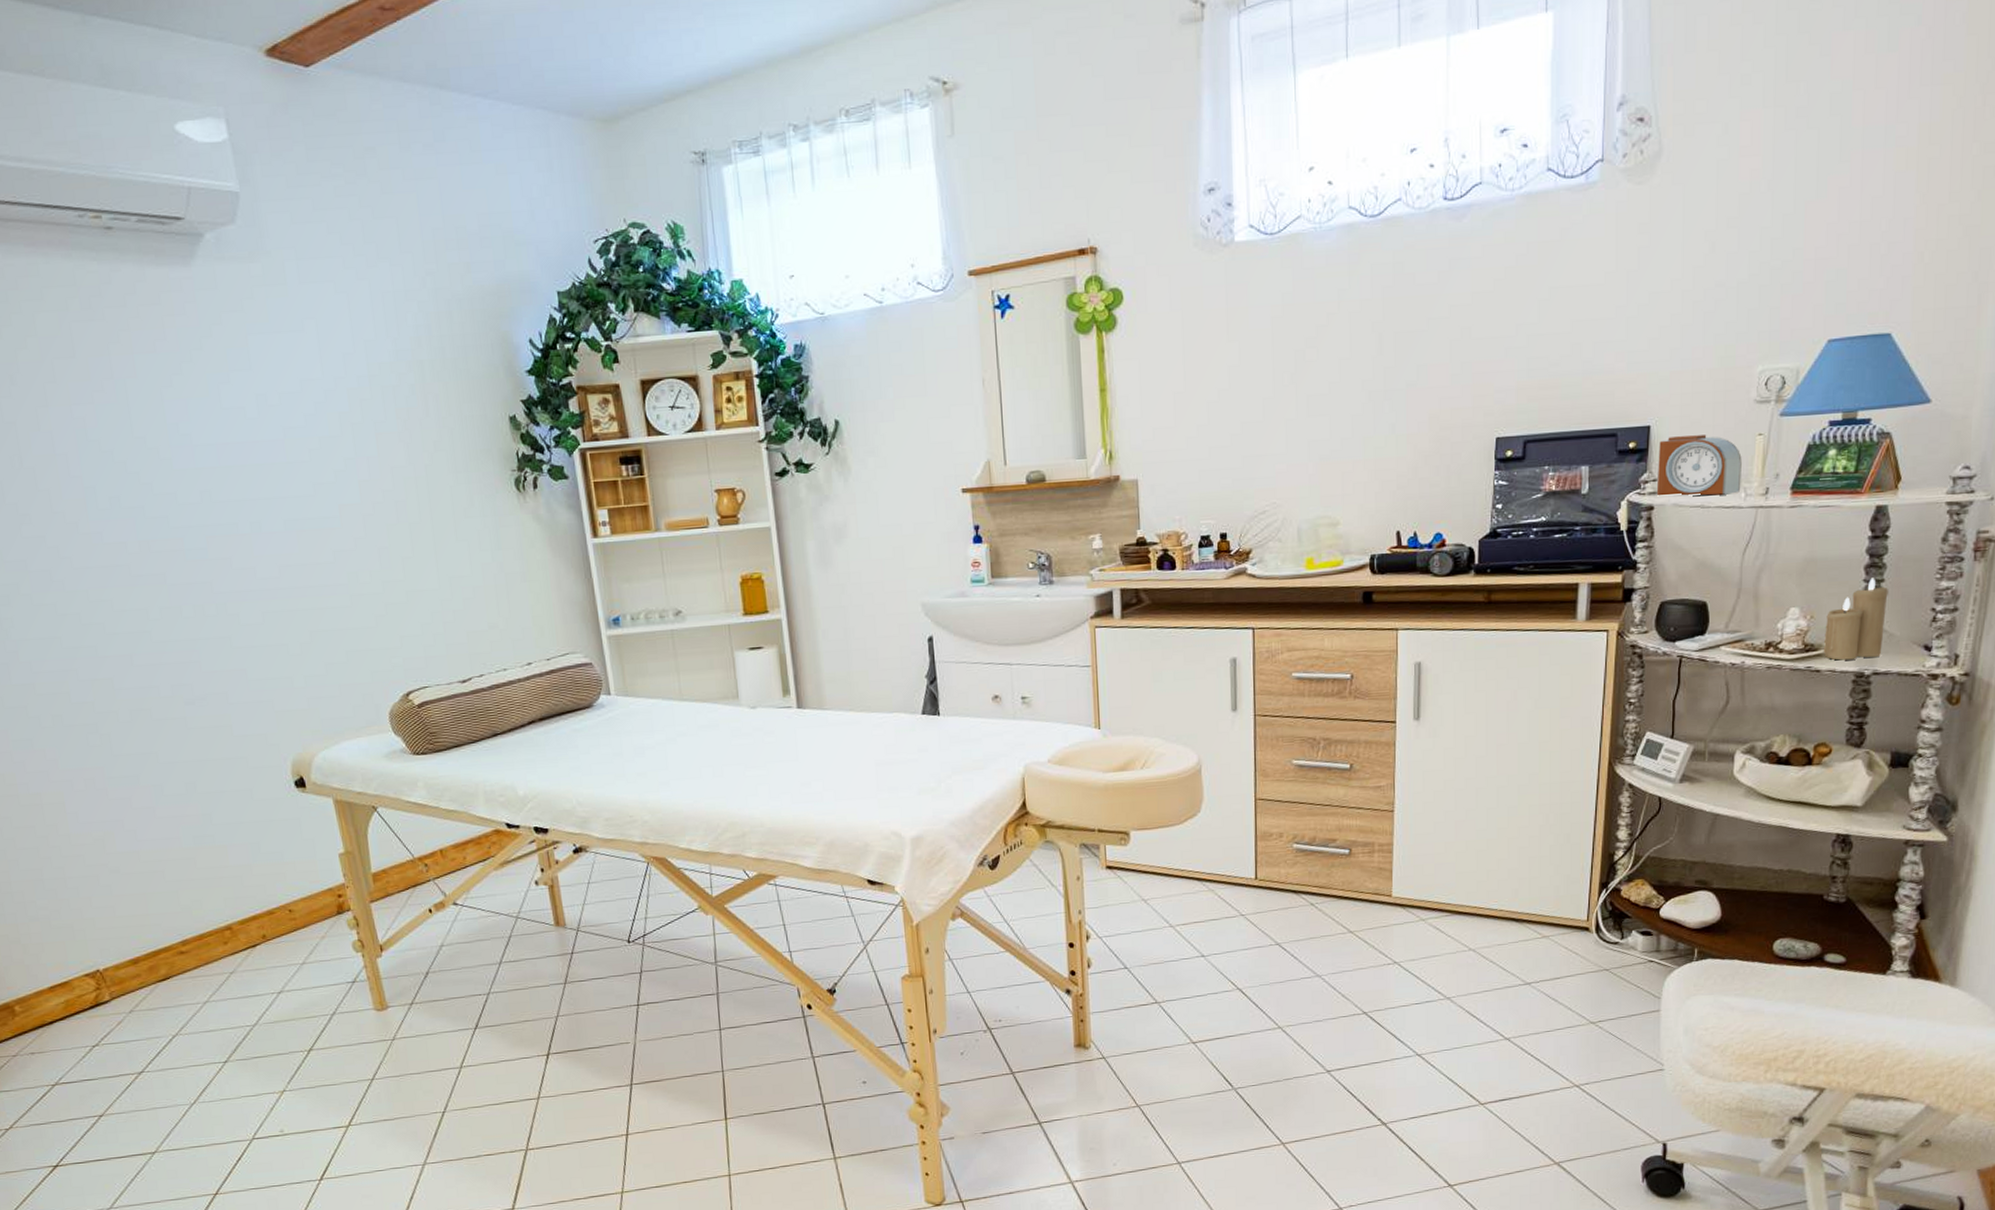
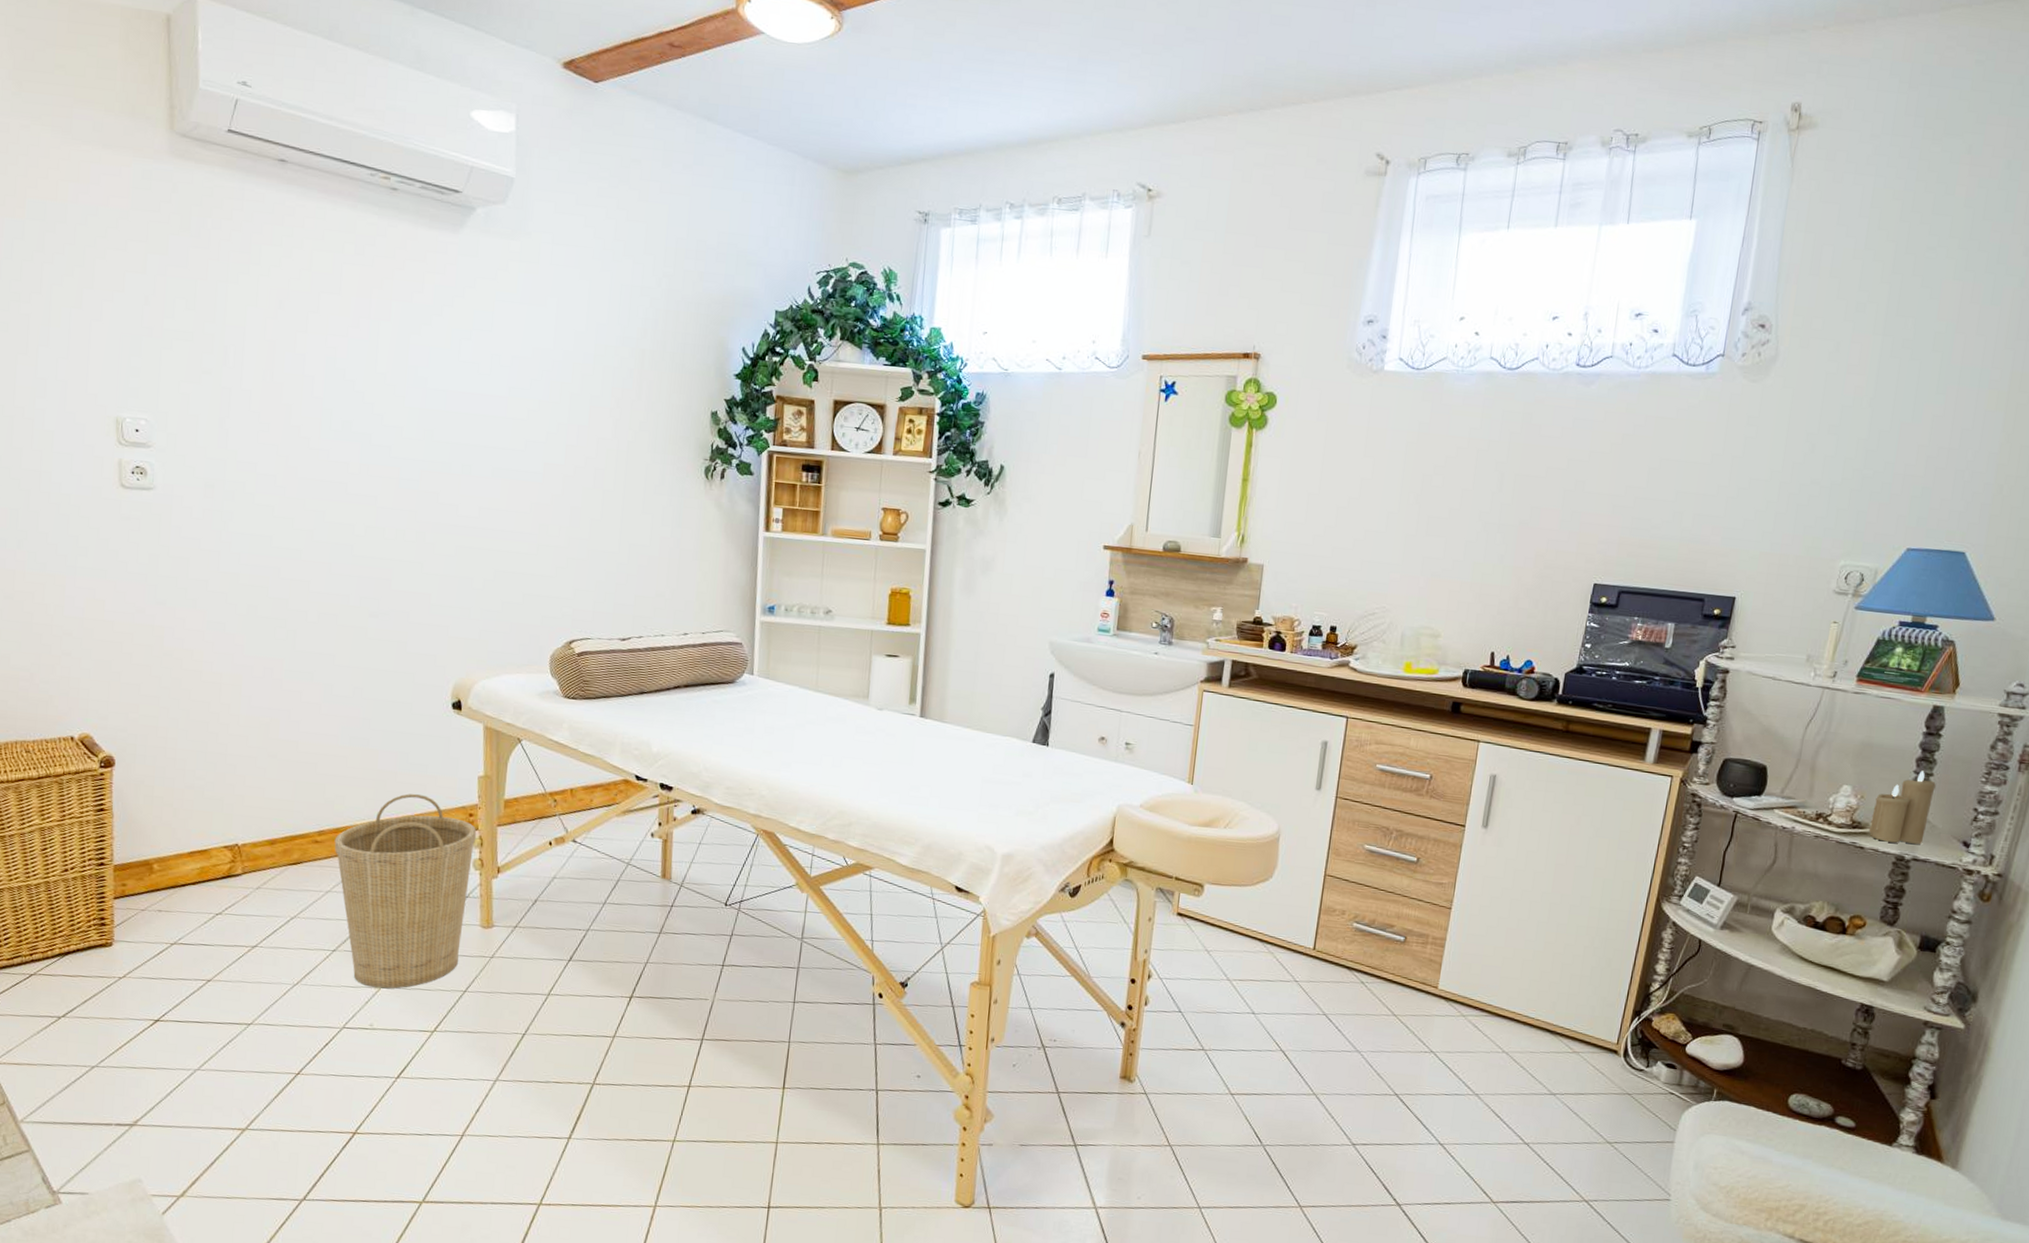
basket: none [200,883,359,1093] -> present [334,793,477,989]
alarm clock: present [1656,435,1742,497] -> none [1733,610,1816,672]

